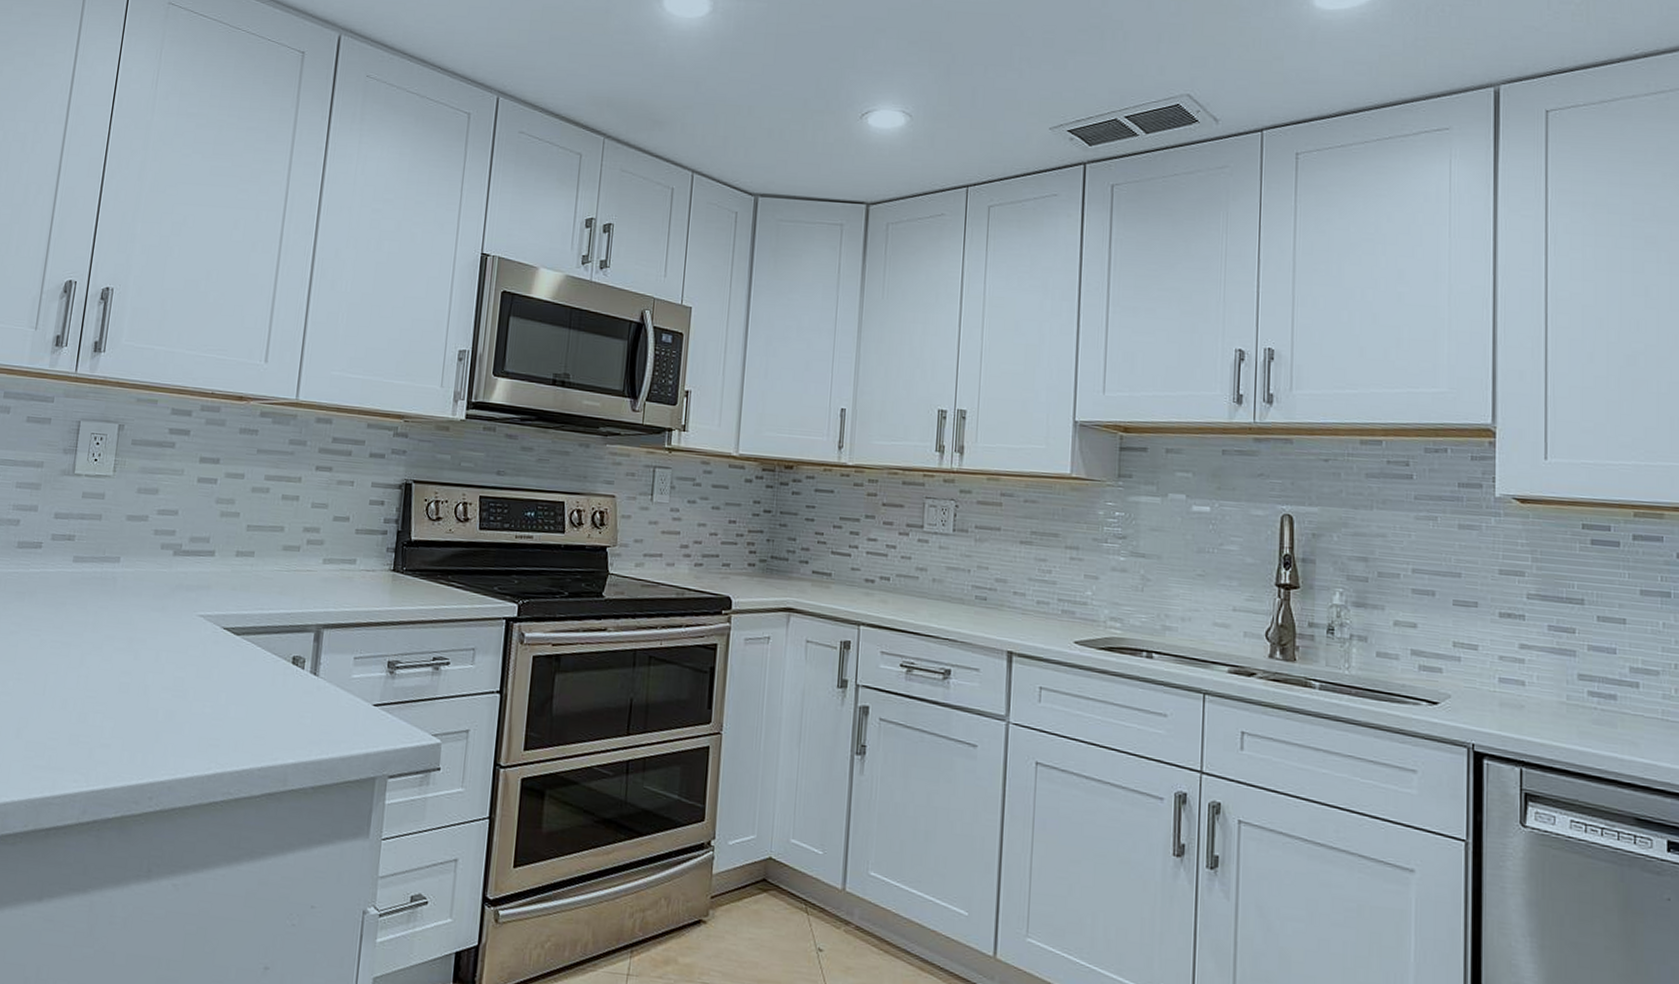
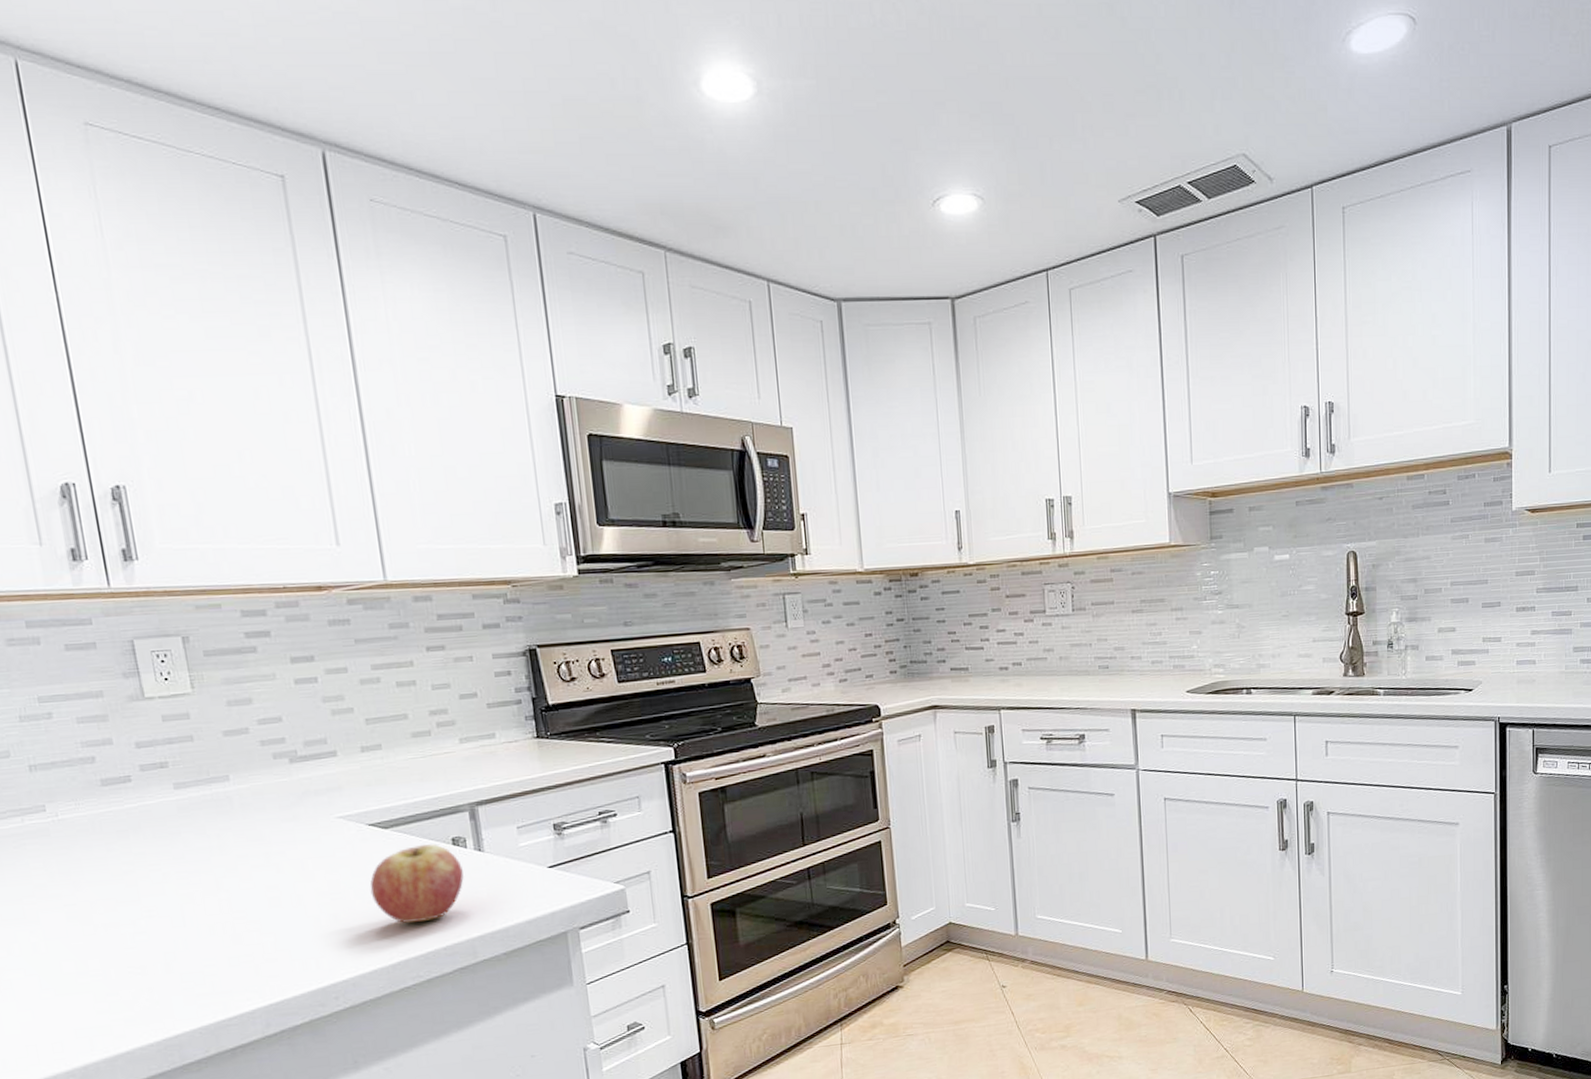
fruit: none [208,657,296,737] -> present [370,844,464,924]

